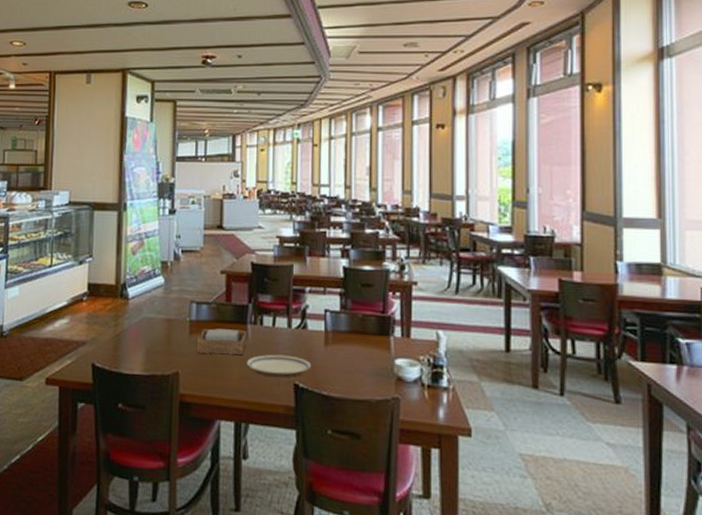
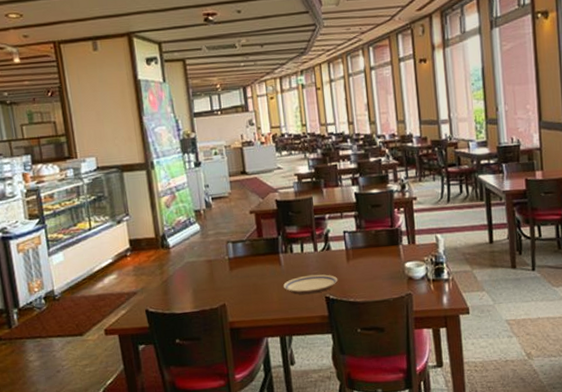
napkin holder: present [196,328,247,356] -> none [237,259,281,285]

